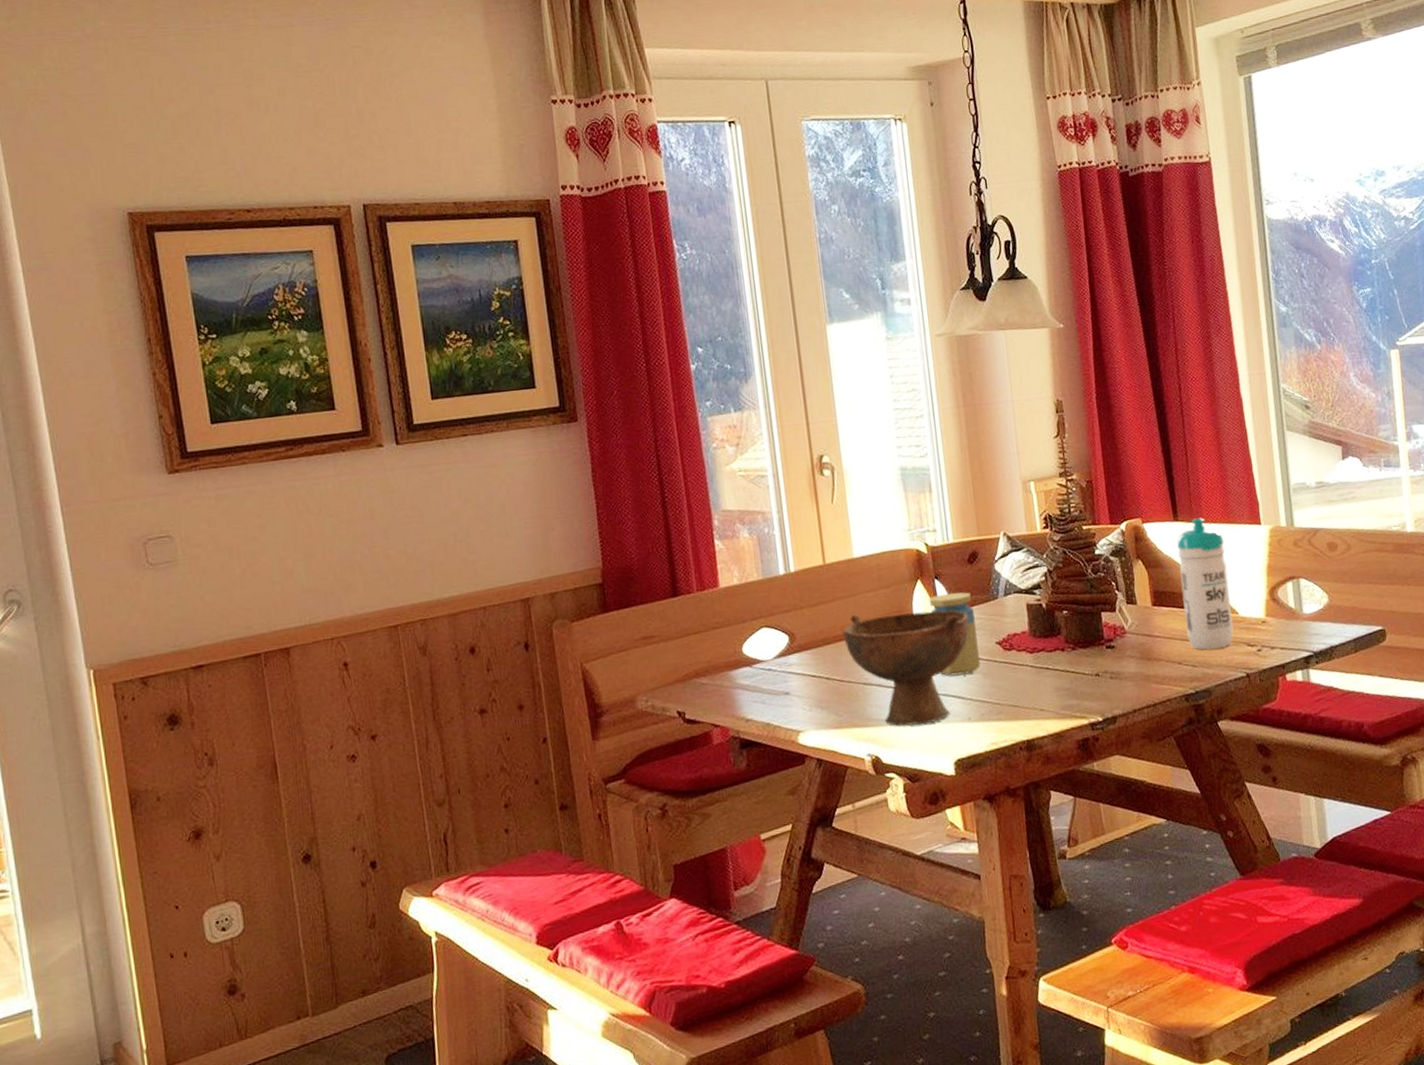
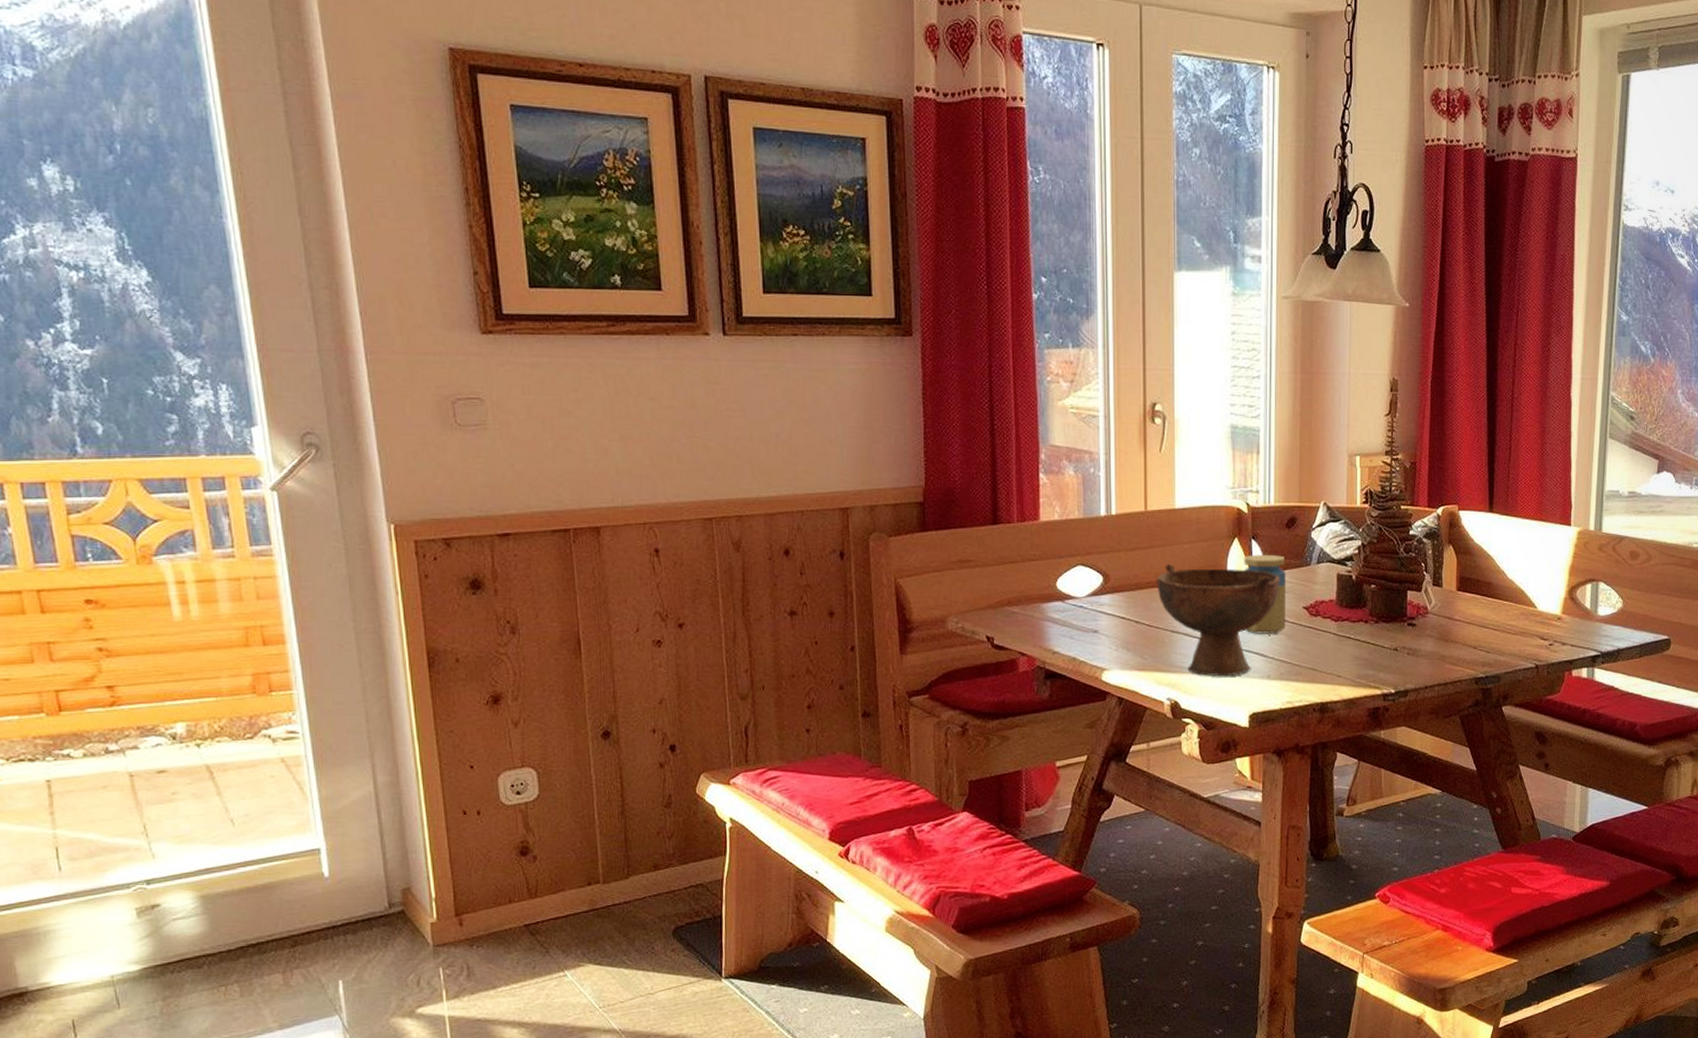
water bottle: present [1177,518,1234,650] -> none [1486,512,1534,638]

